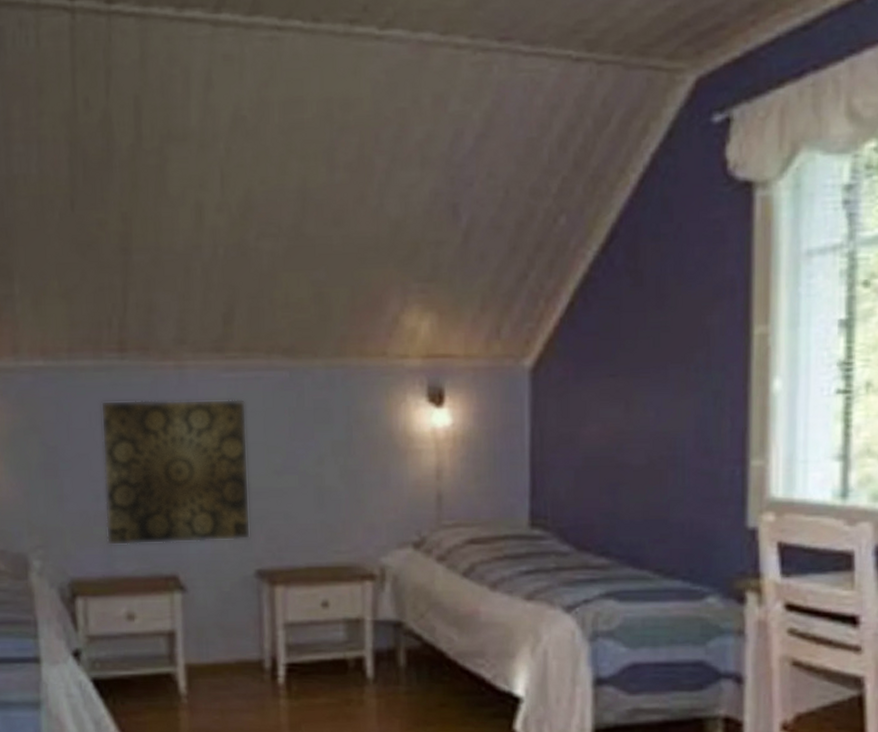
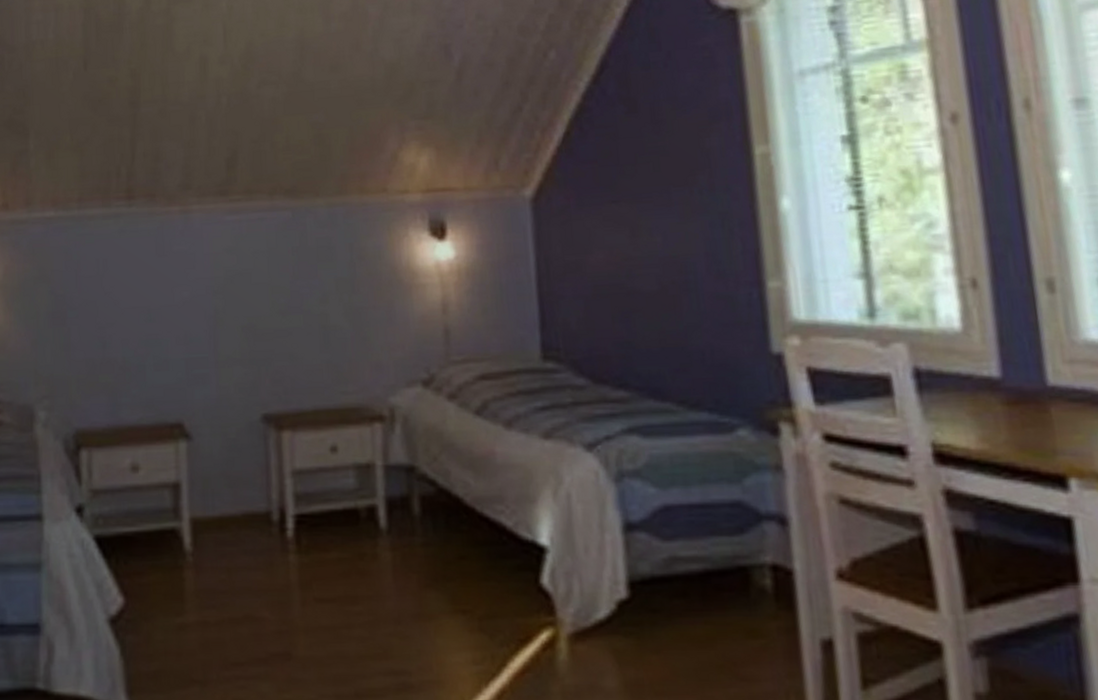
wall art: present [100,398,251,546] -> none [108,240,257,394]

